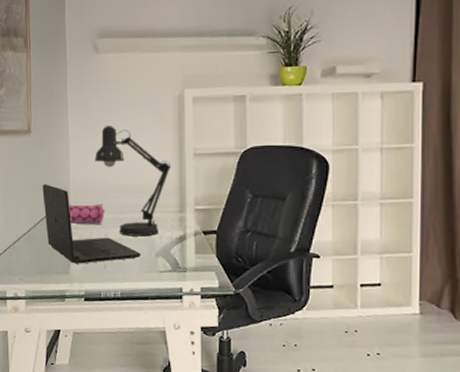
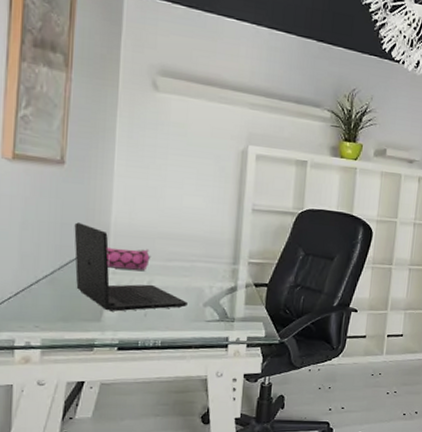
desk lamp: present [94,126,172,237] -> none [143,169,229,286]

